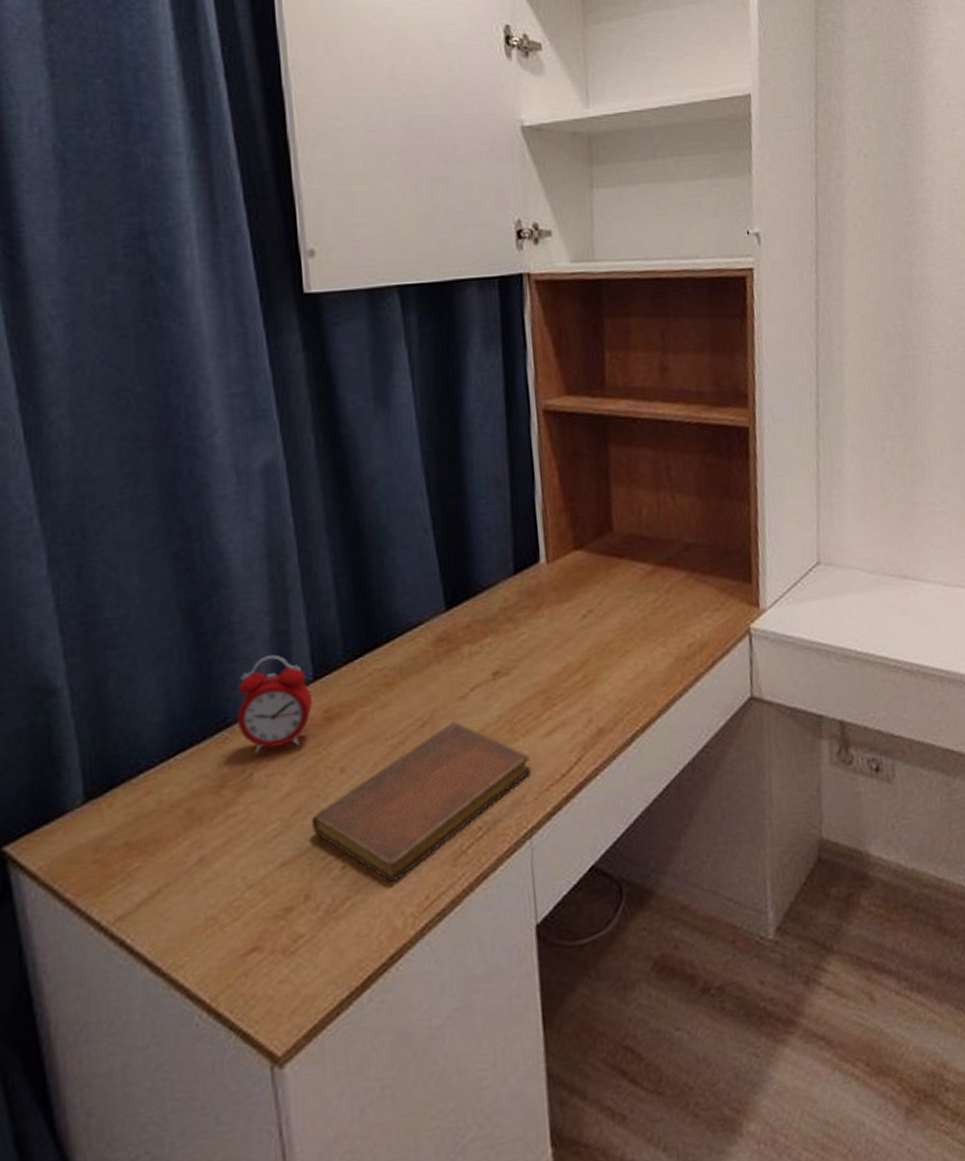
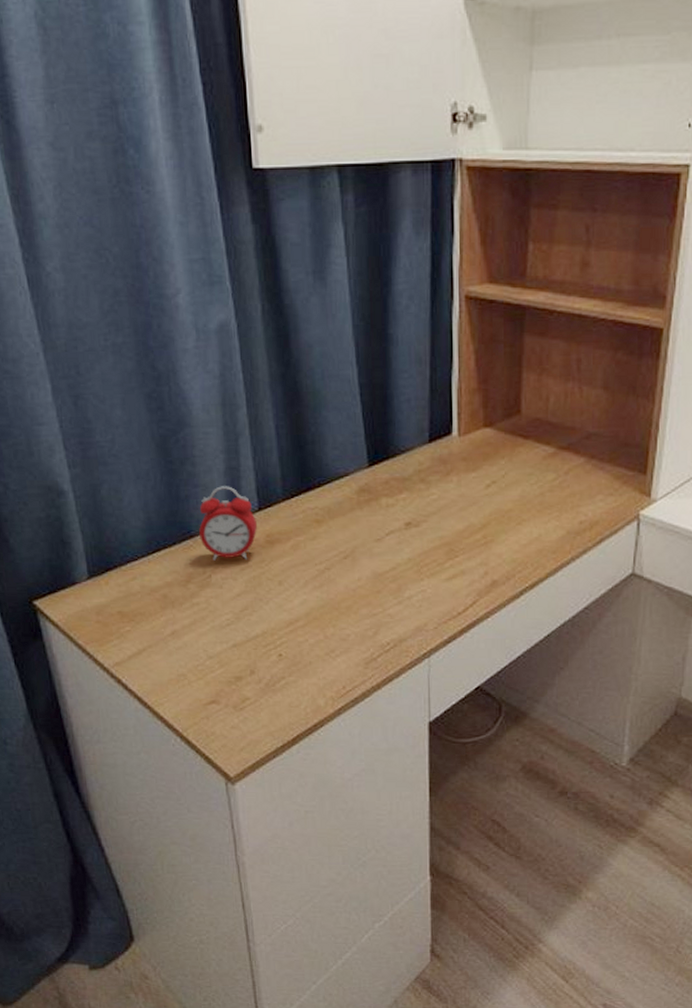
notebook: present [311,721,532,882] -> none [255,558,433,671]

